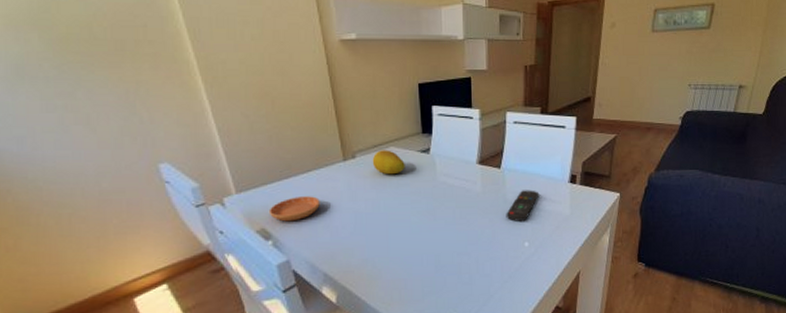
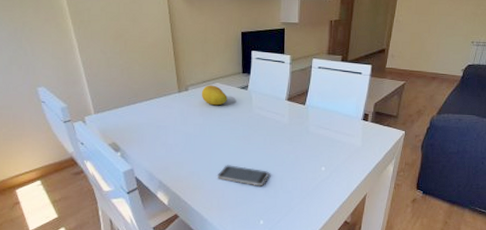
saucer: present [268,196,320,222] -> none [118,119,159,138]
smartphone: none [396,247,462,272] -> present [217,165,270,186]
remote control: present [506,190,540,221] -> none [307,124,337,150]

